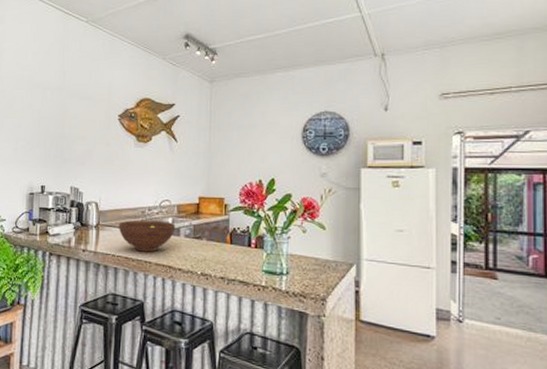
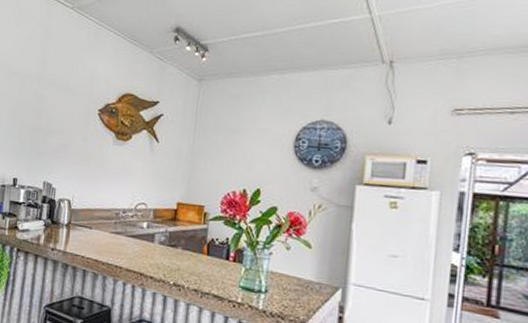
fruit bowl: present [118,220,176,252] -> none [90,222,151,257]

